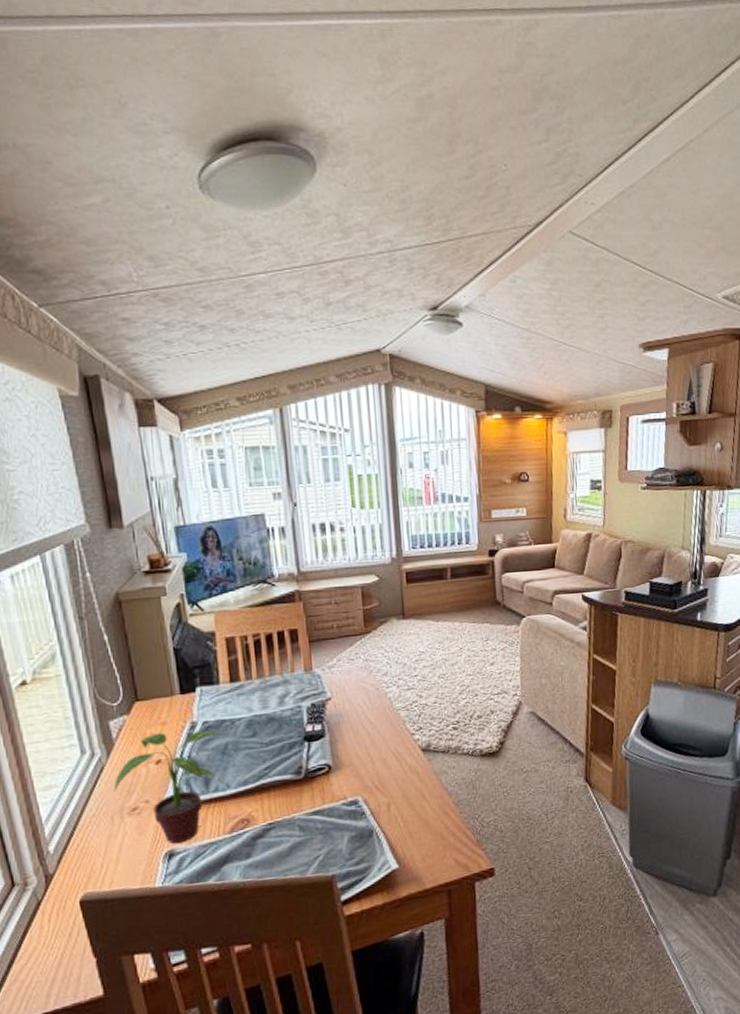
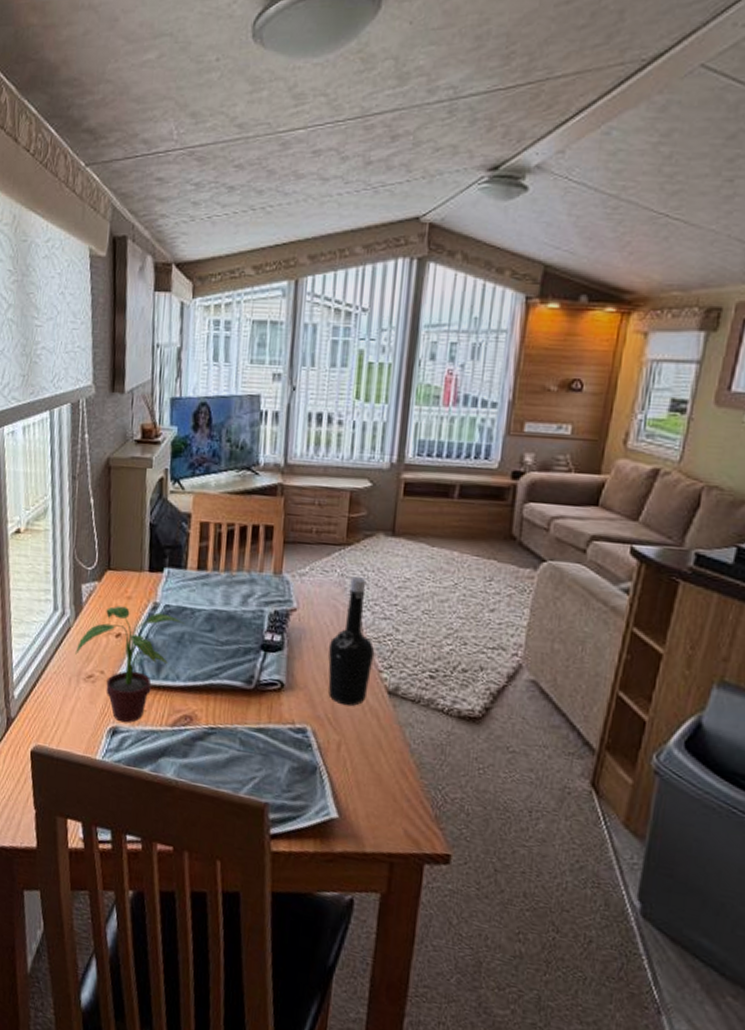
bottle: none [366,658,406,771] -> present [328,575,375,706]

